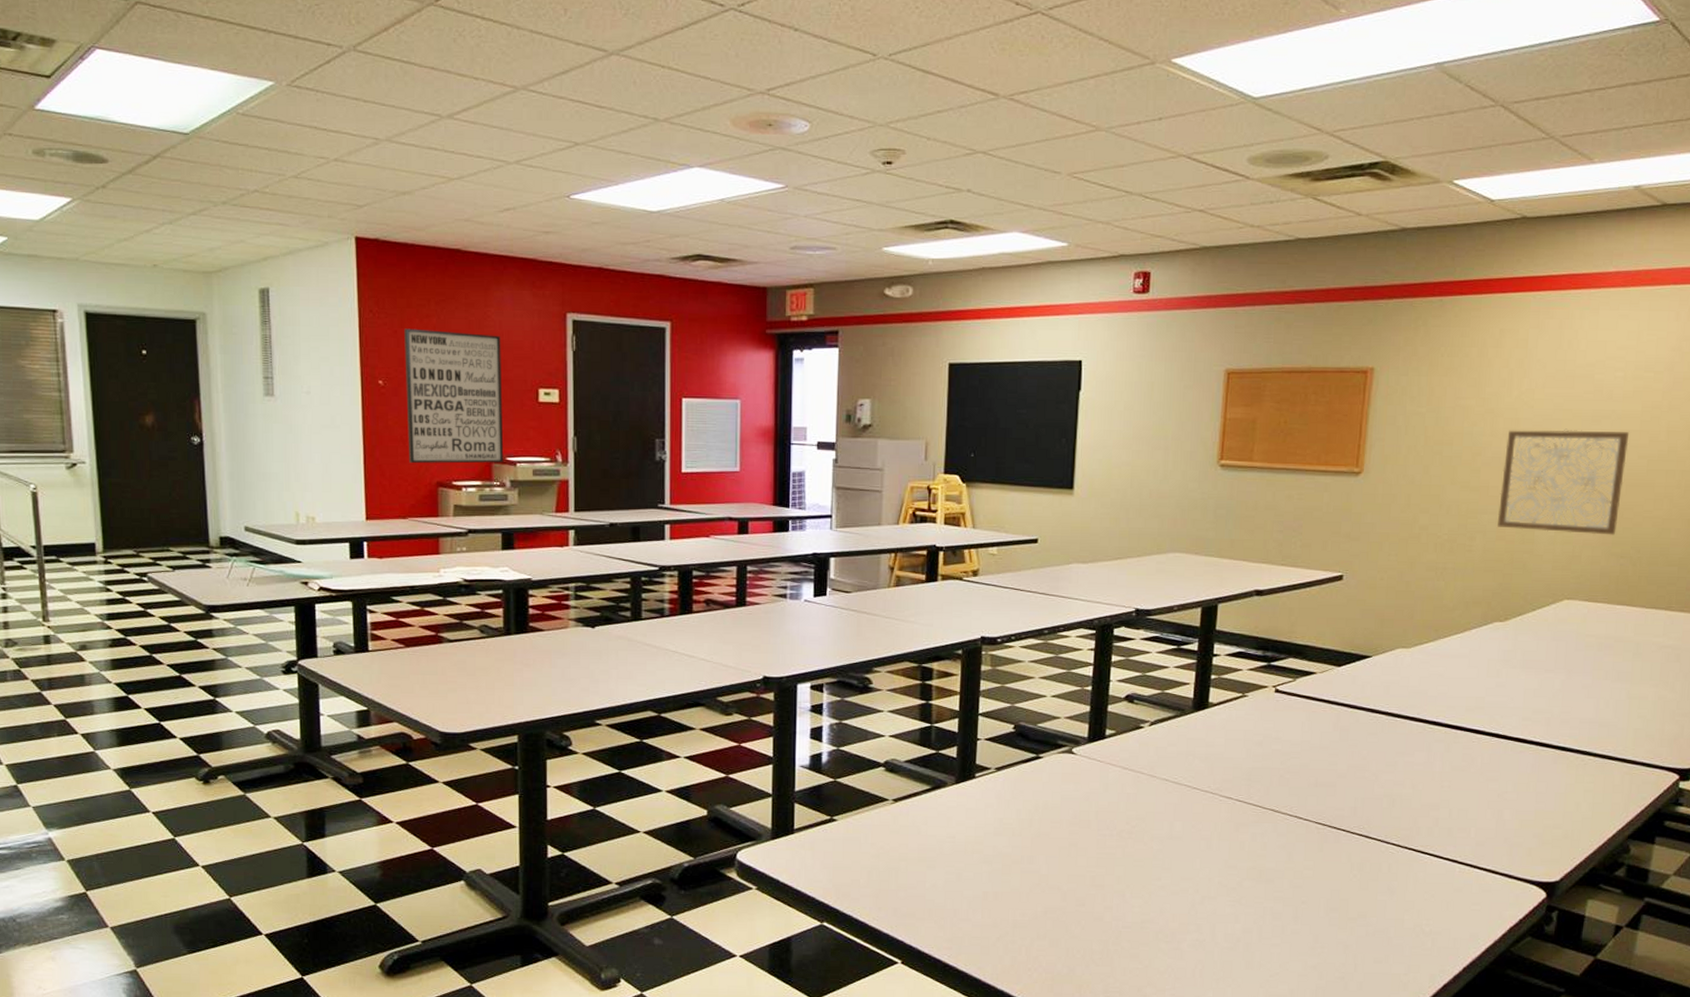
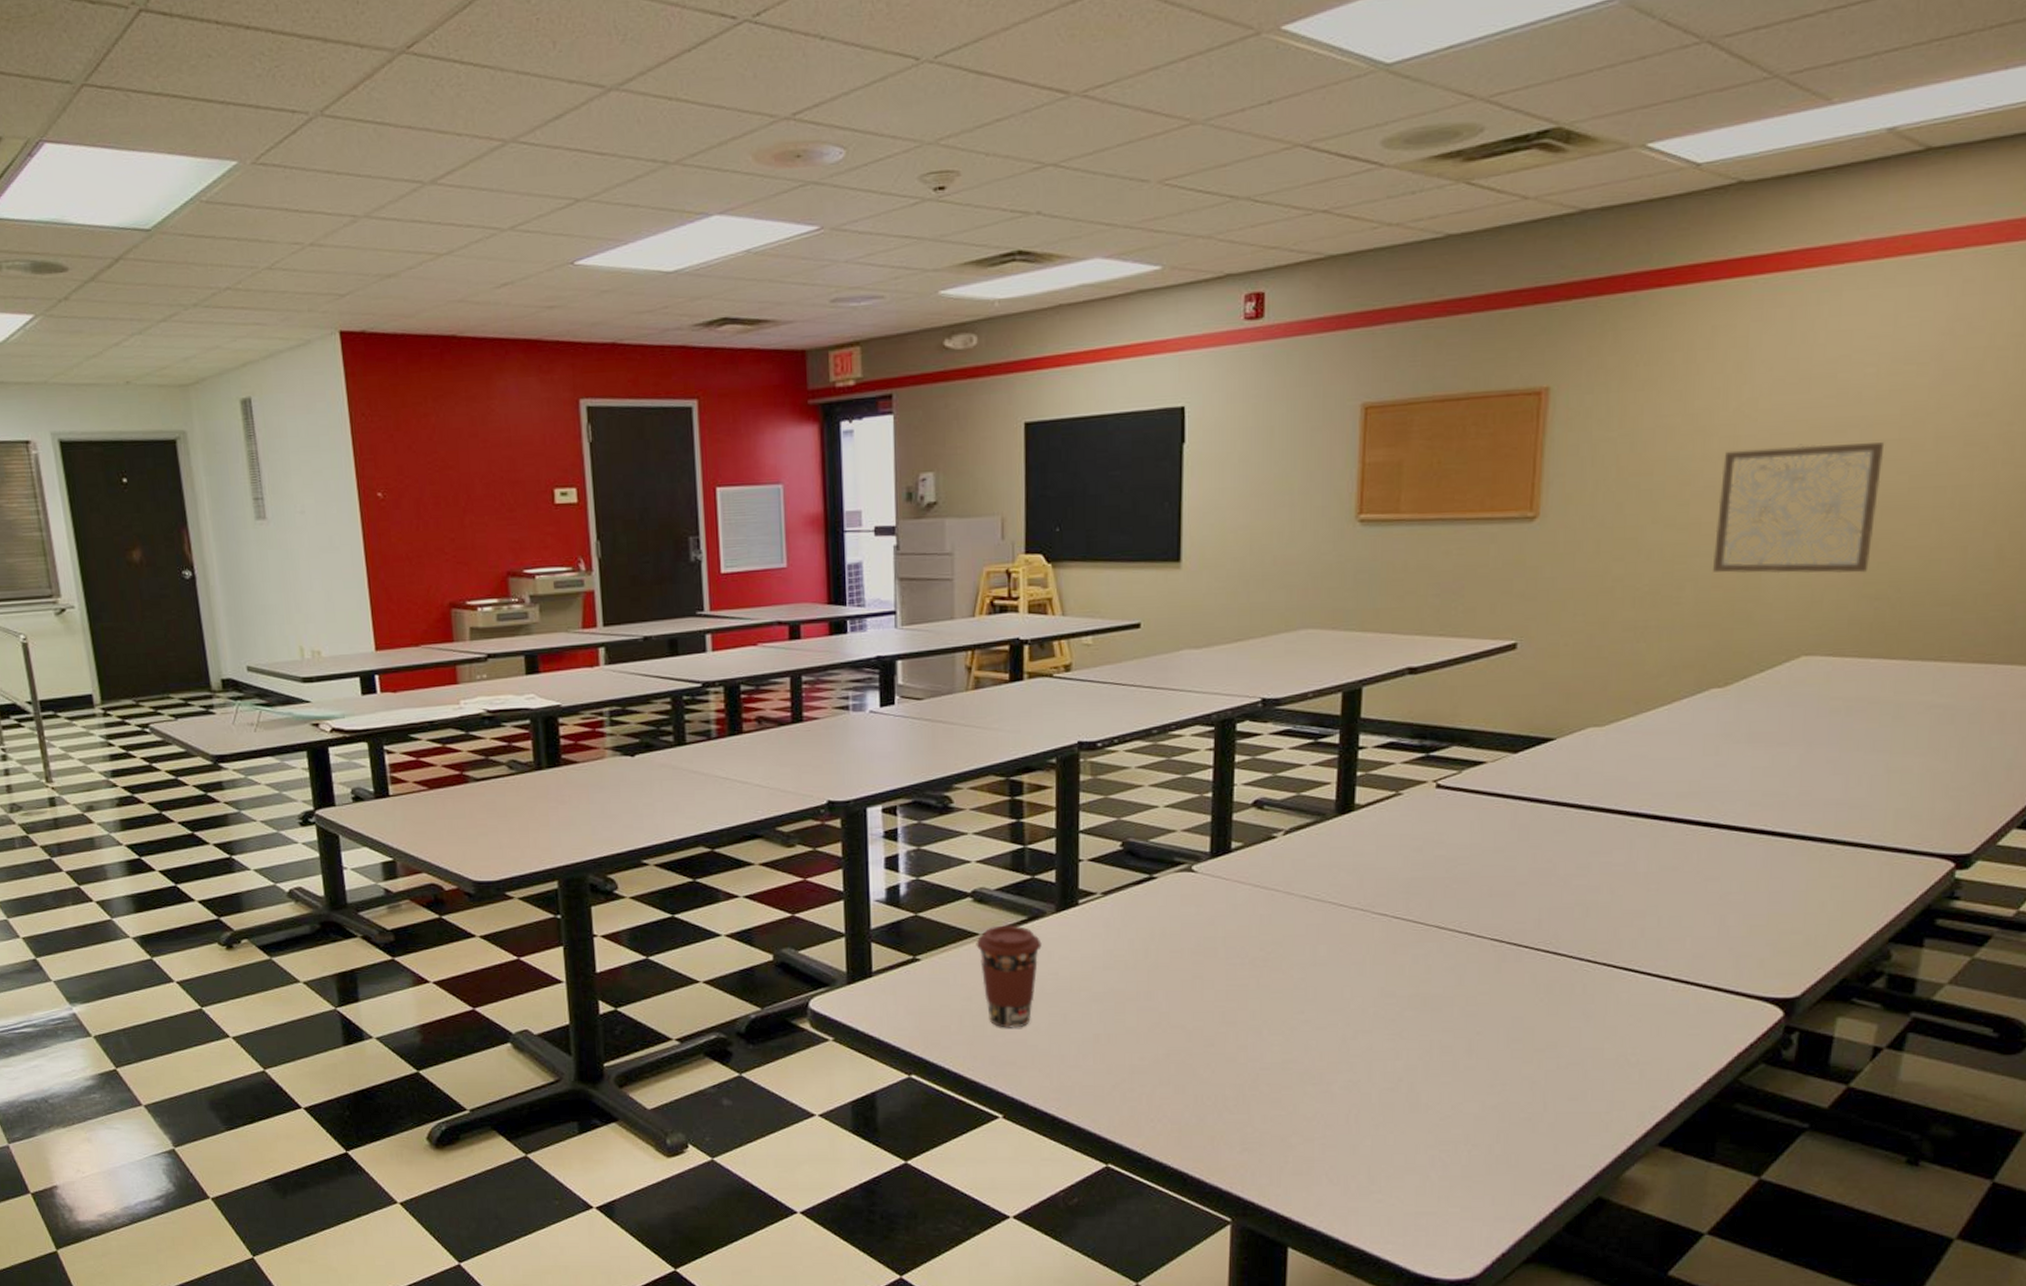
wall art: present [404,328,504,464] -> none [401,430,521,583]
coffee cup: none [886,793,942,884] -> present [976,925,1042,1028]

